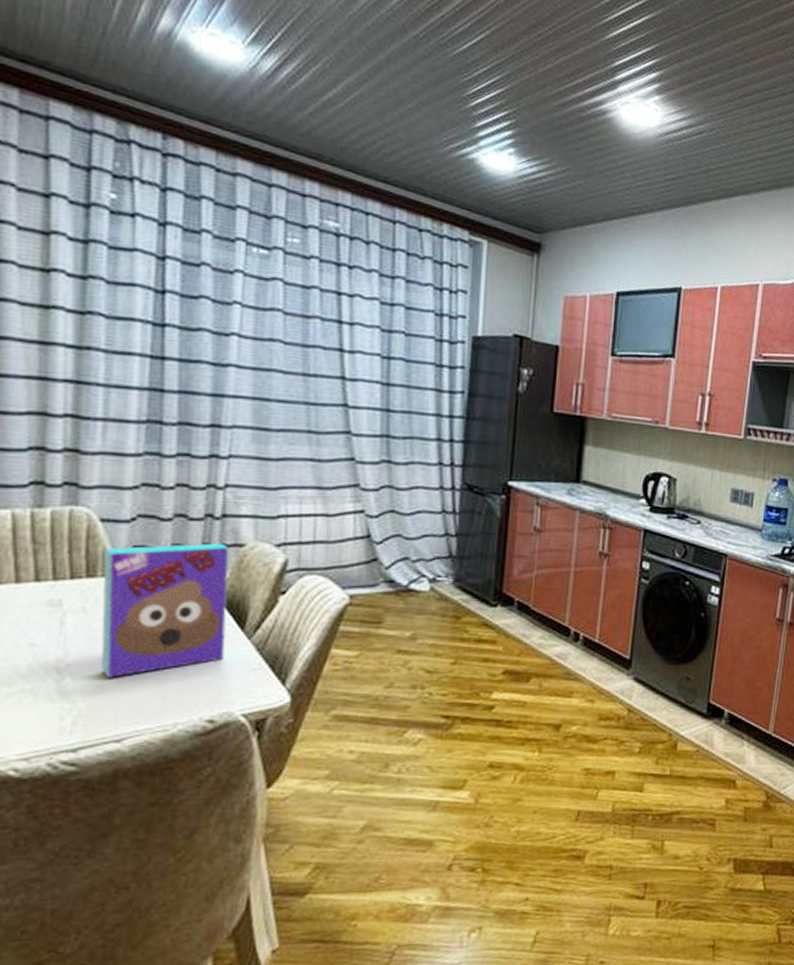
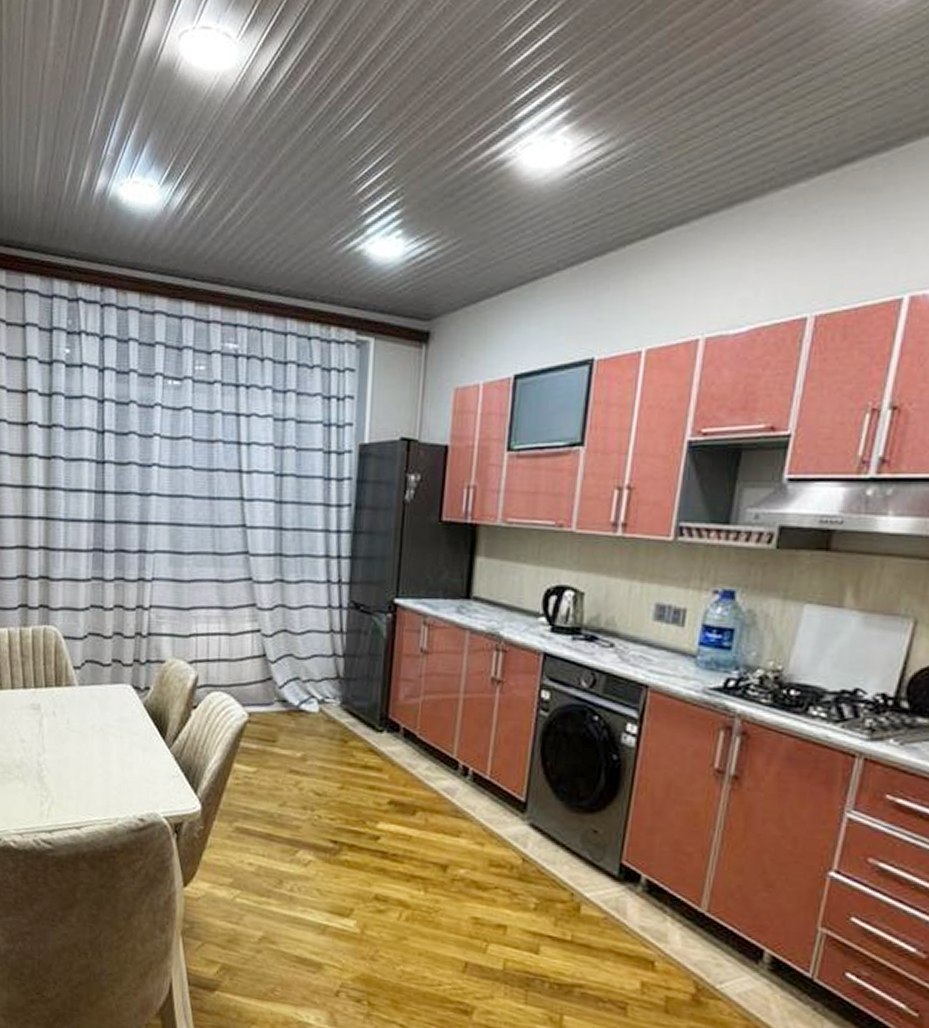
cereal box: present [101,543,229,678] -> none [66,659,153,774]

